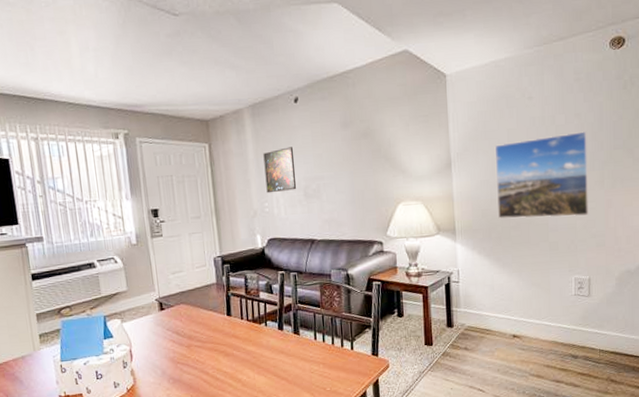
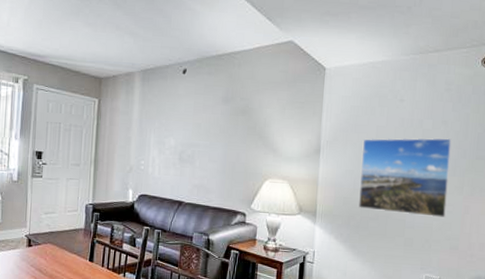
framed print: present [263,147,297,194] -> none [145,112,175,153]

